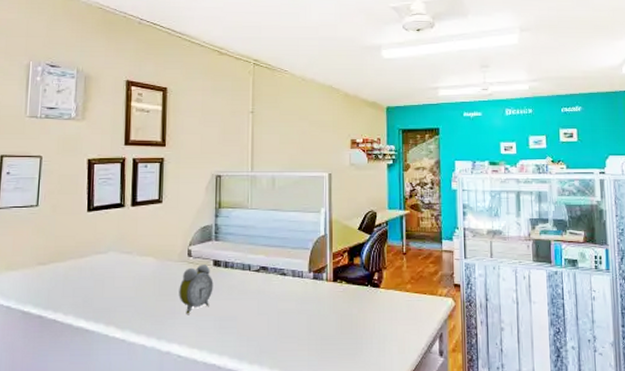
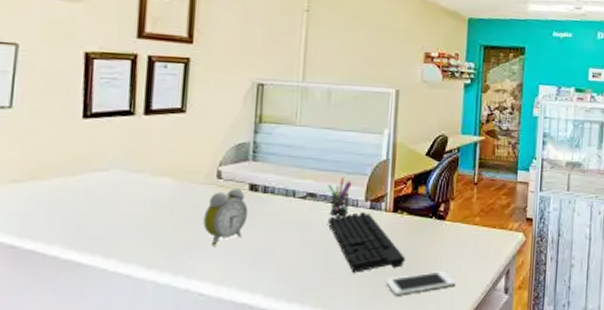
pen holder: none [277,252,297,287] -> present [328,177,352,216]
keyboard: none [279,282,347,337] -> present [328,212,405,273]
cell phone: none [332,334,394,357] -> present [386,270,456,295]

